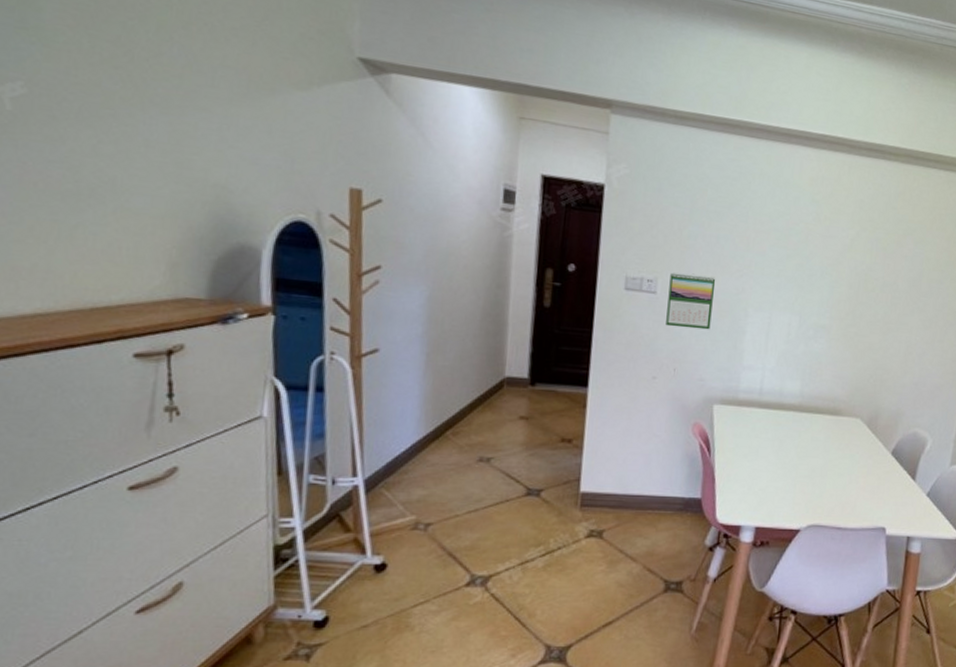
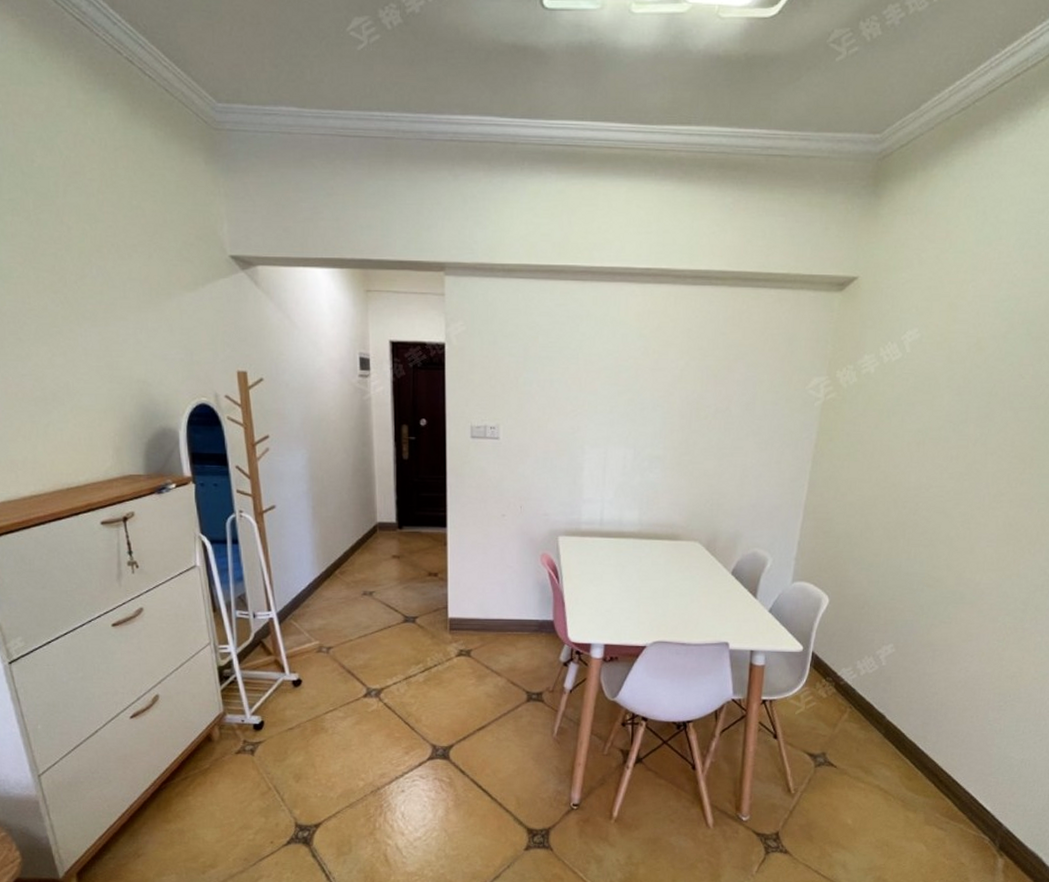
calendar: present [666,272,716,330] -> none [510,417,552,469]

